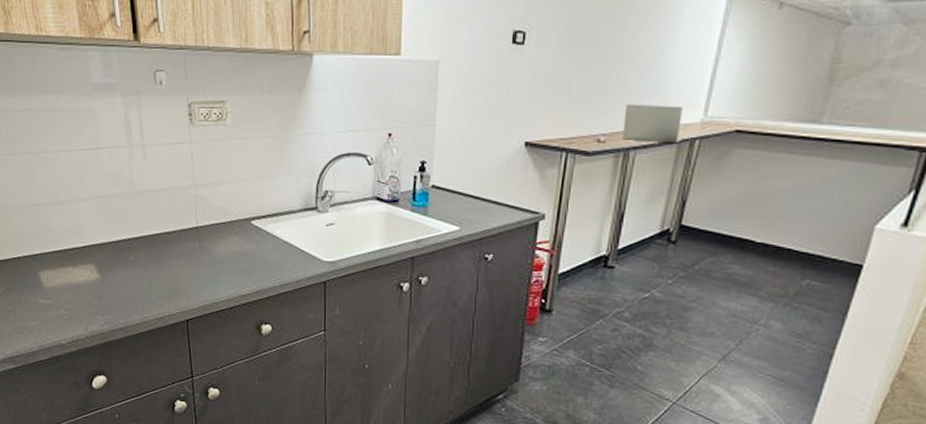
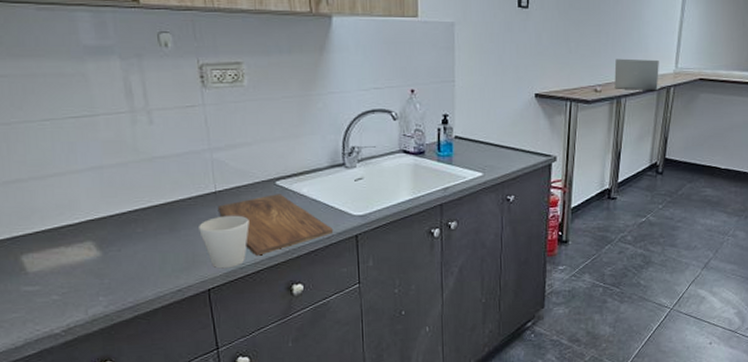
cup: none [181,250,225,302] -> present [199,215,249,269]
cutting board: none [198,233,303,294] -> present [217,194,334,257]

